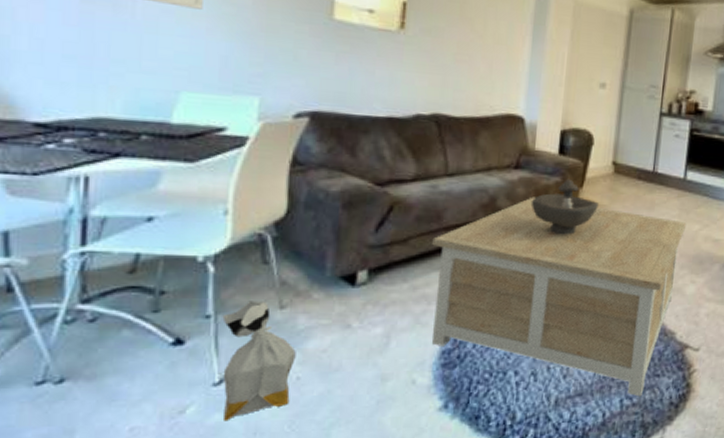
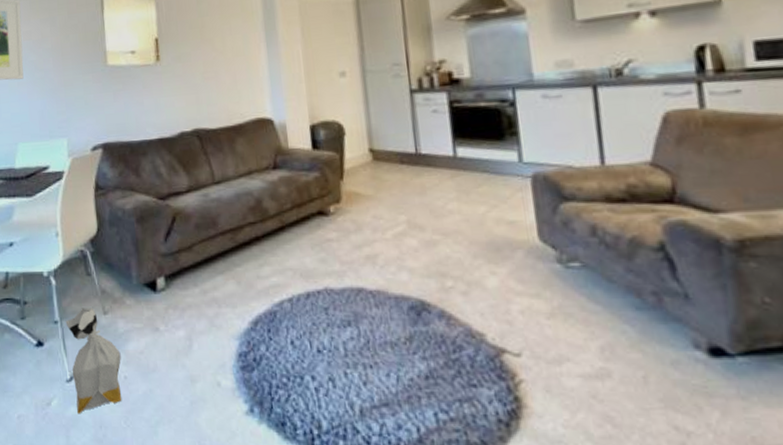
coffee table: present [432,196,687,397] -> none [212,194,472,411]
decorative bowl: present [530,179,599,235] -> none [294,172,364,231]

